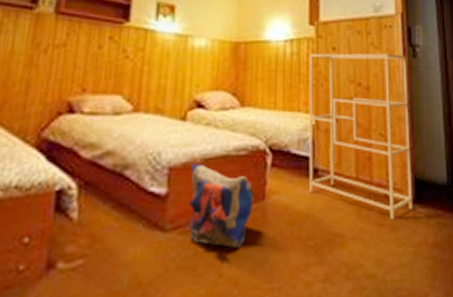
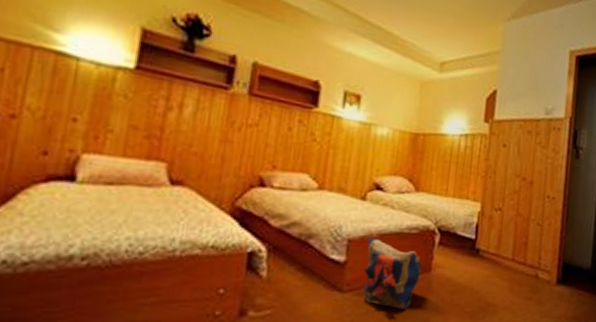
shelving unit: present [308,53,413,220] -> none [470,149,570,296]

